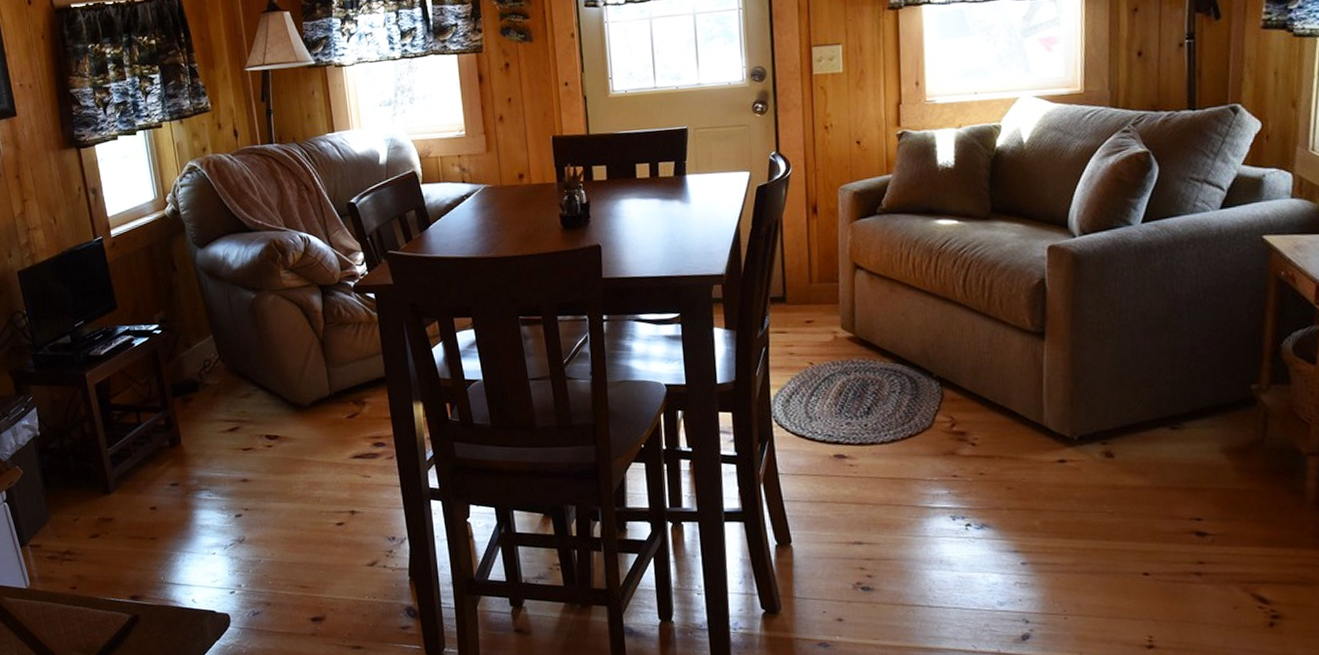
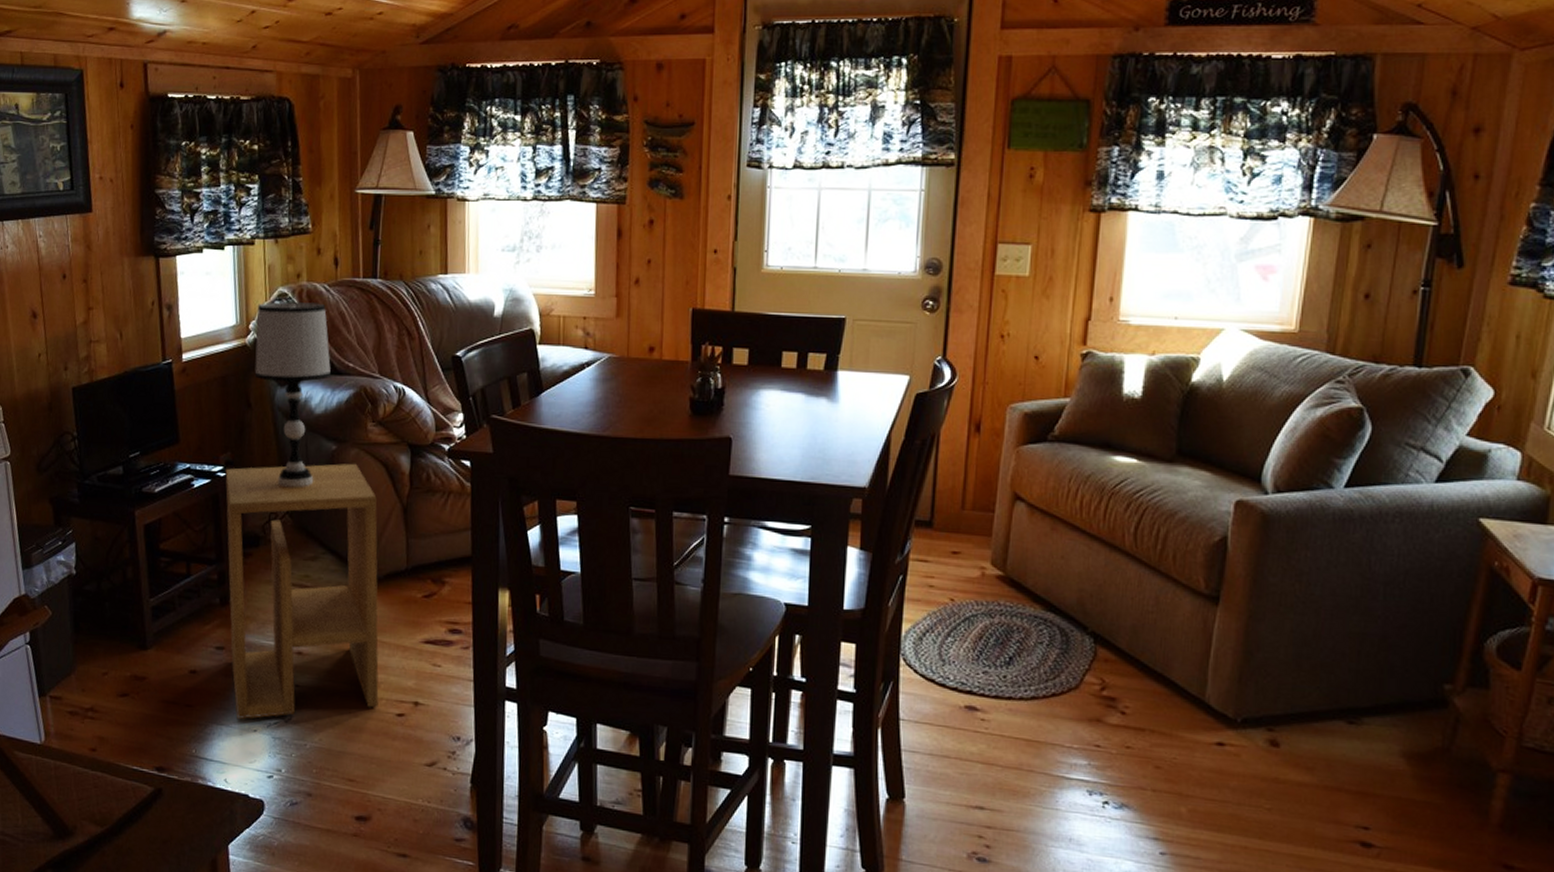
side table: none [160,307,320,546] -> present [225,463,379,720]
table lamp: none [172,171,244,337] -> present [254,302,332,488]

